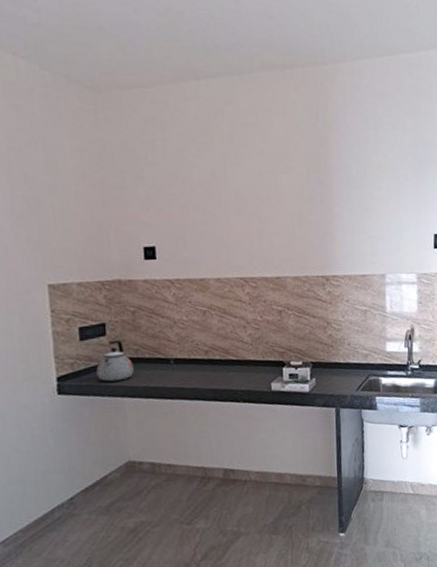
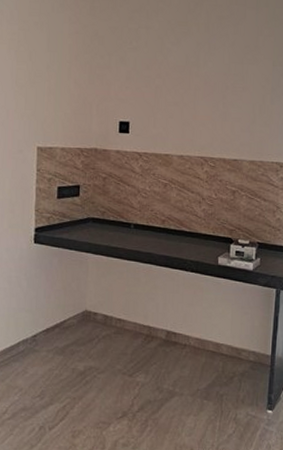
kettle: present [96,340,134,382] -> none [68,201,99,238]

